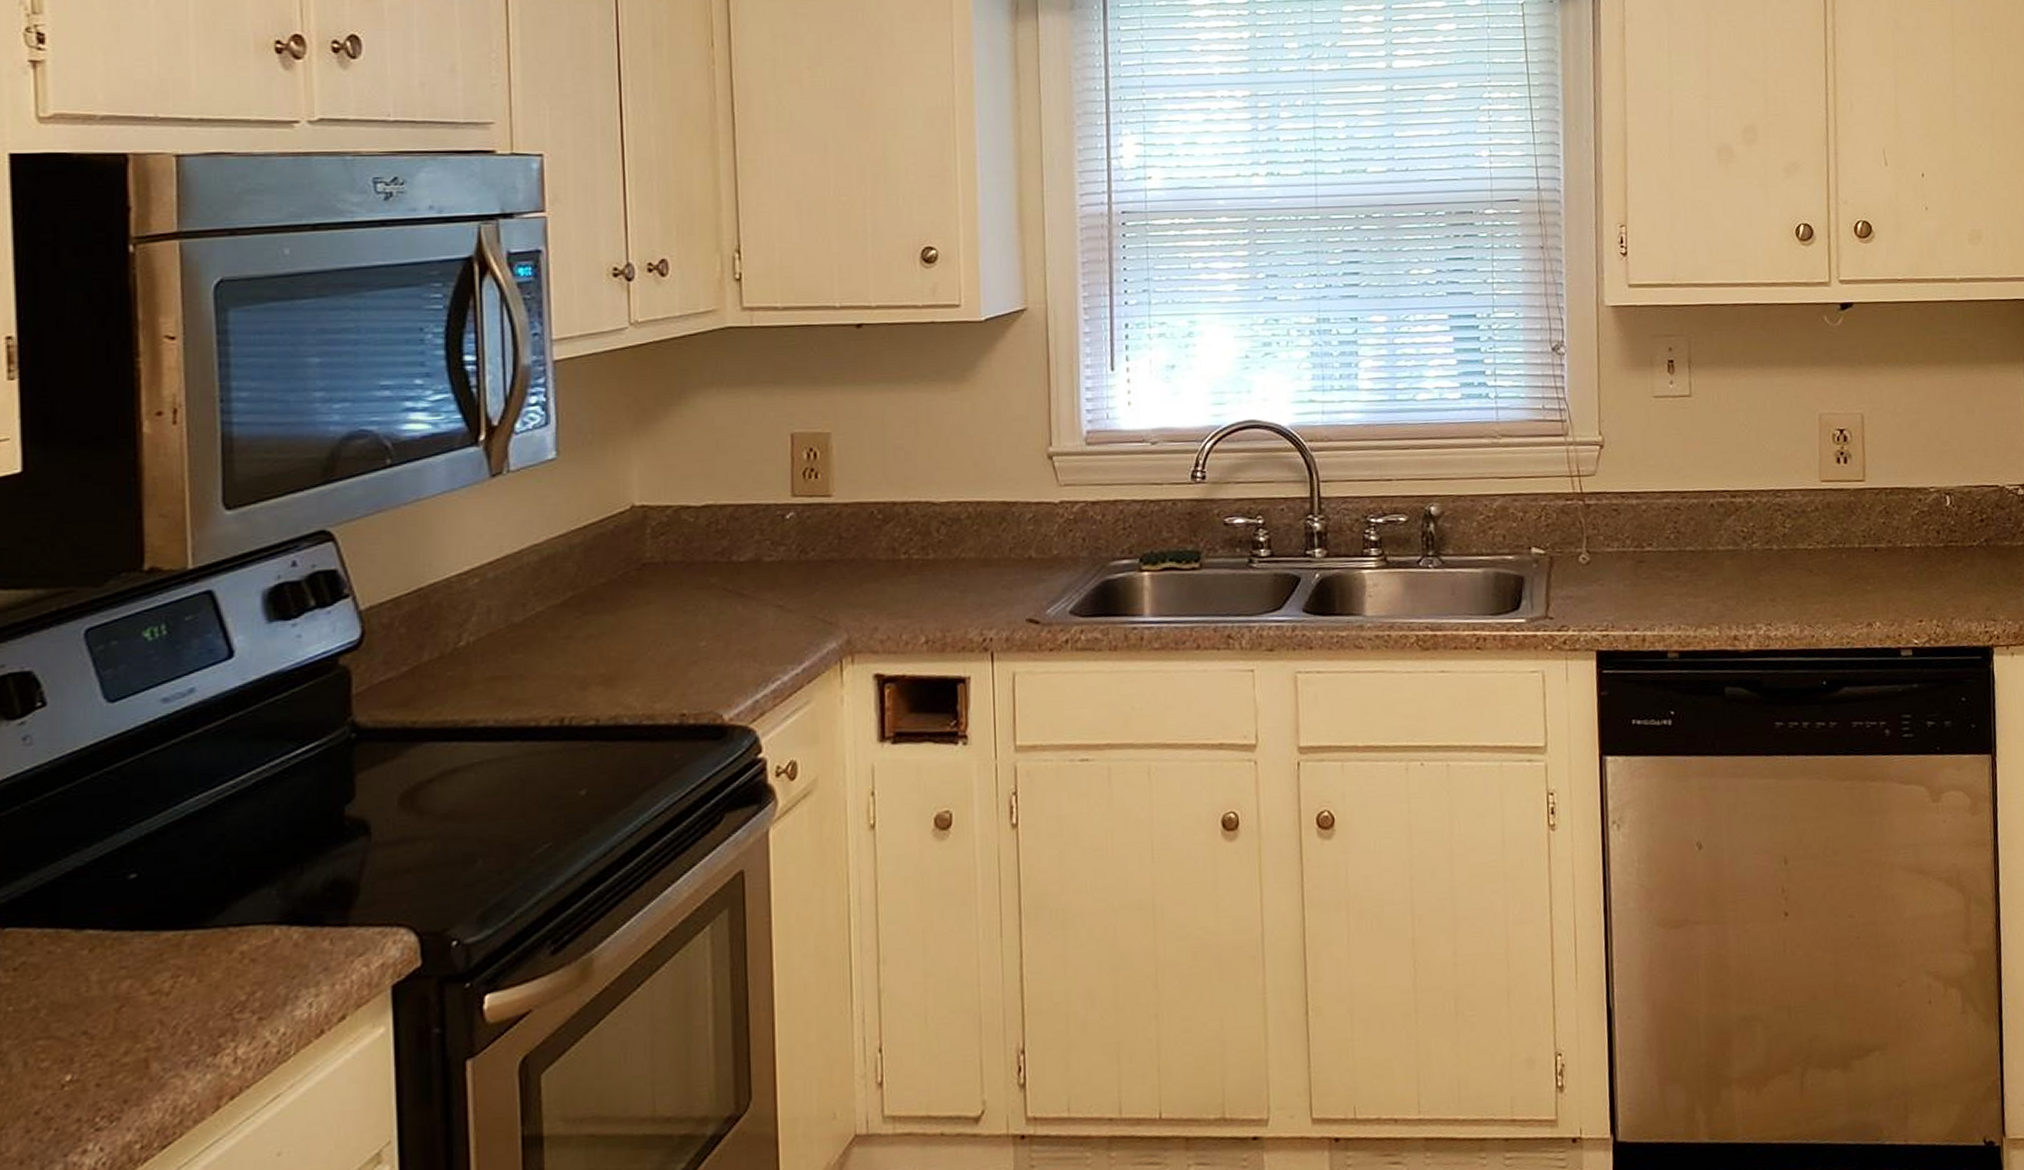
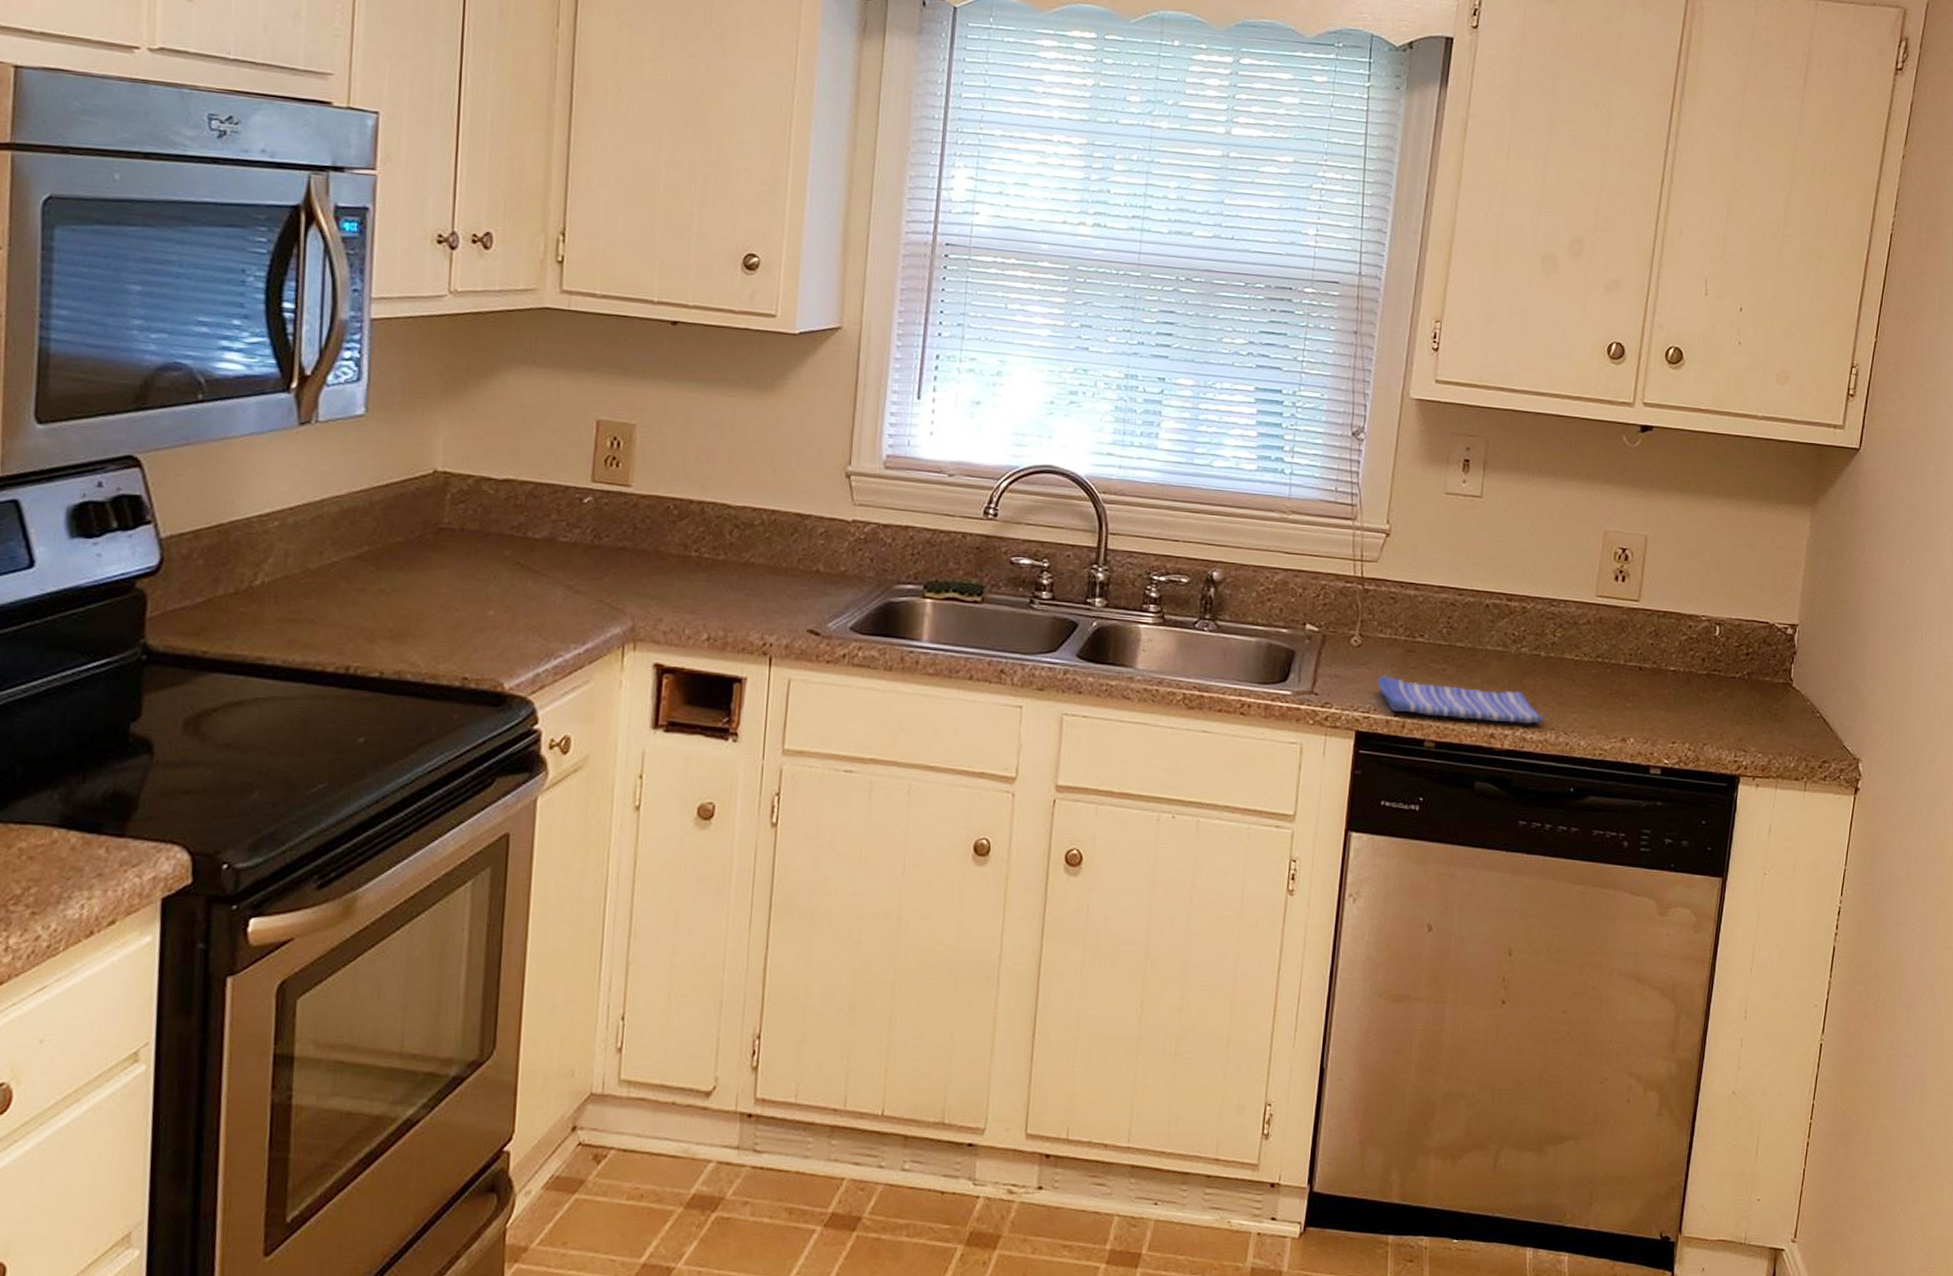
dish towel: none [1611,589,1787,626] -> present [1377,675,1545,724]

